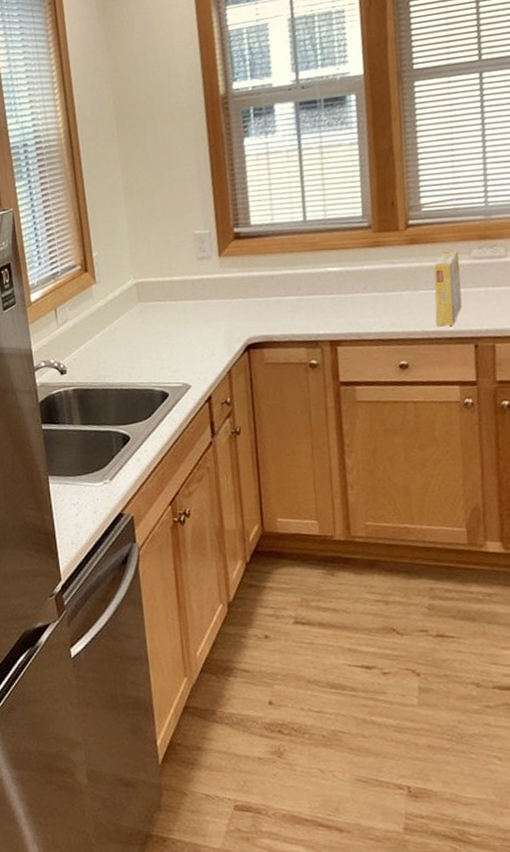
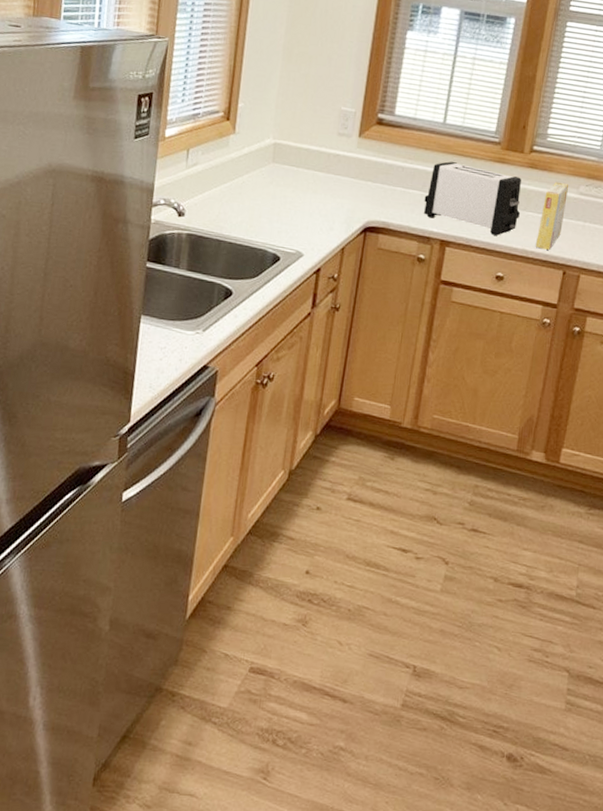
toaster: none [302,257,411,324] -> present [424,161,521,236]

